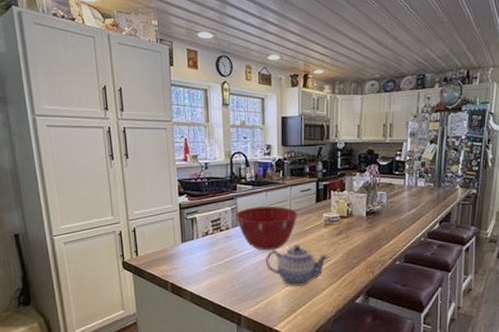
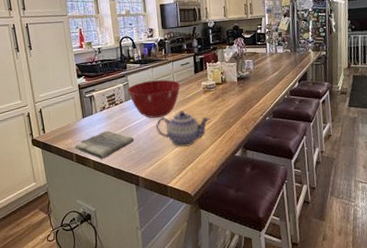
dish towel: none [171,260,239,292] -> present [75,131,135,160]

